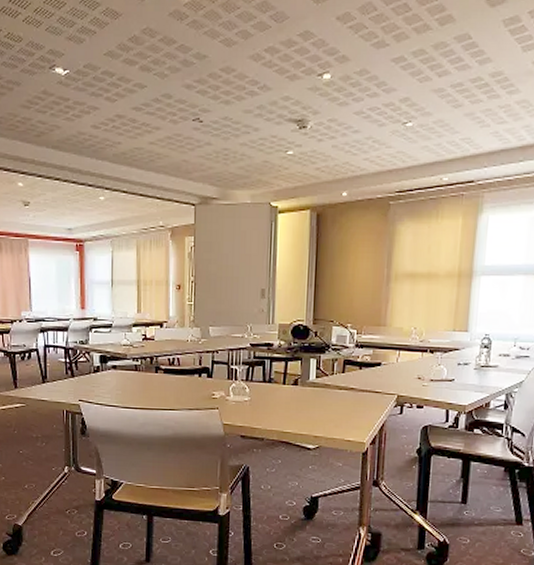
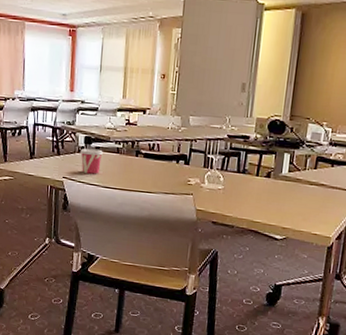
cup: none [96,367,120,395] -> present [80,148,103,174]

